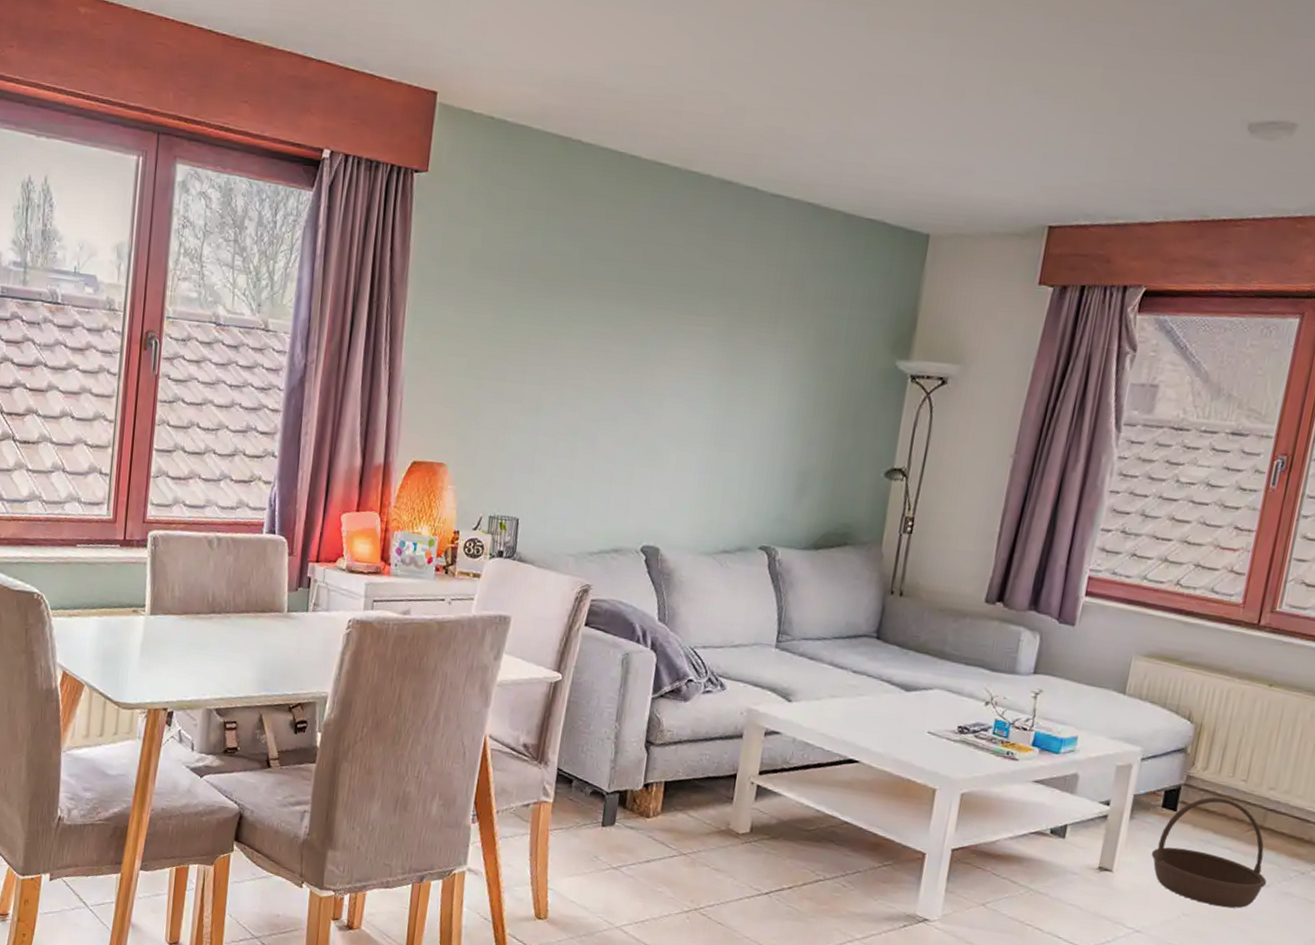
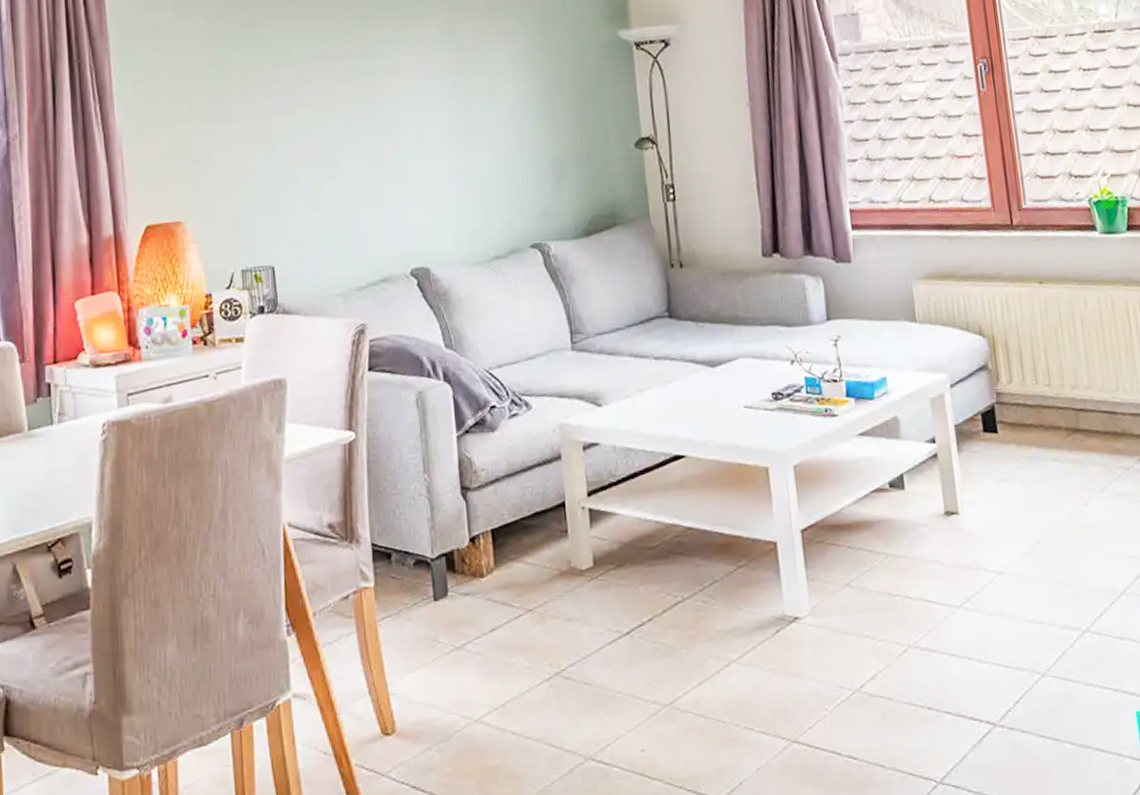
basket: present [1151,796,1267,908] -> none [988,408,1101,525]

